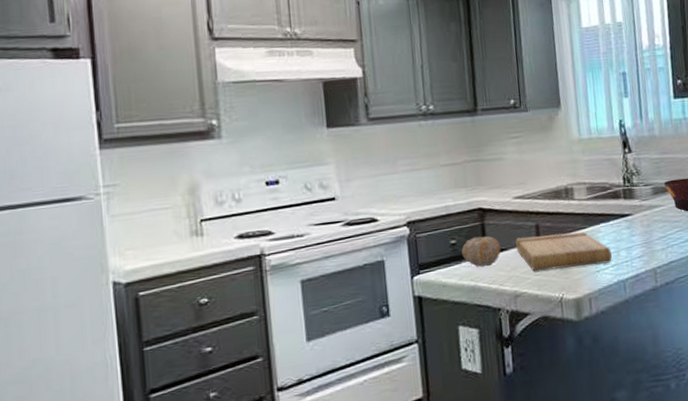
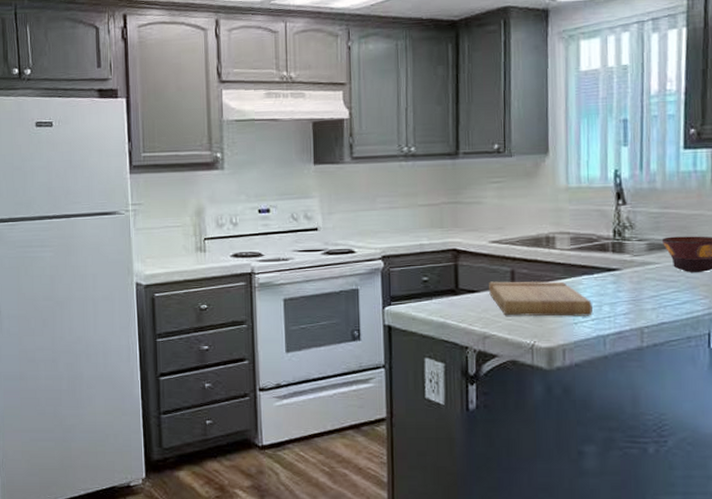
fruit: present [462,236,501,268] -> none [433,276,473,306]

